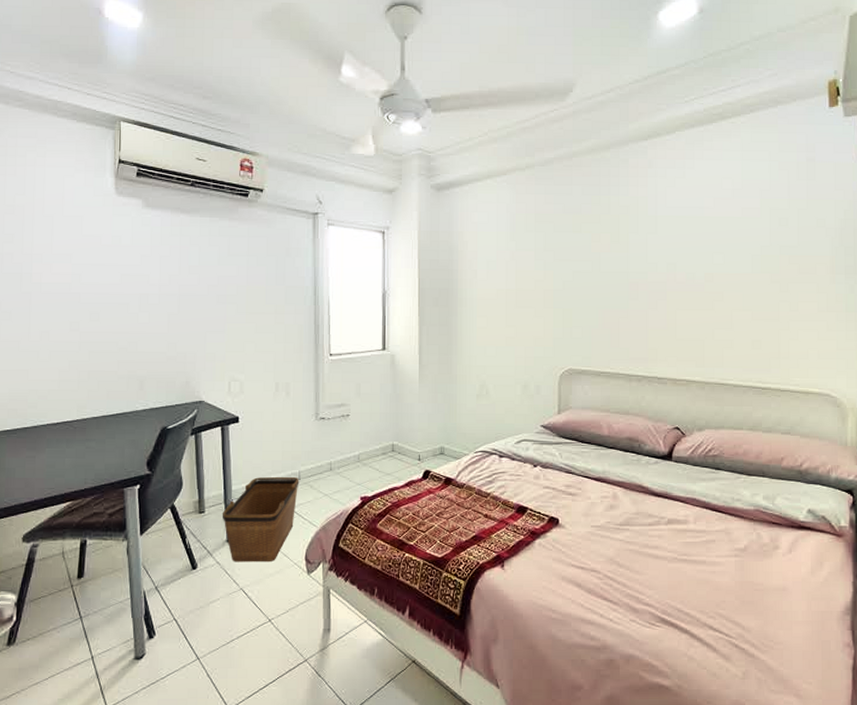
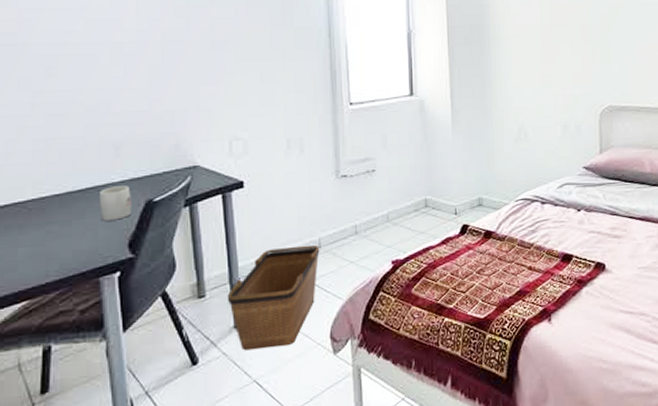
mug: none [125,414,151,442] -> present [98,185,133,221]

